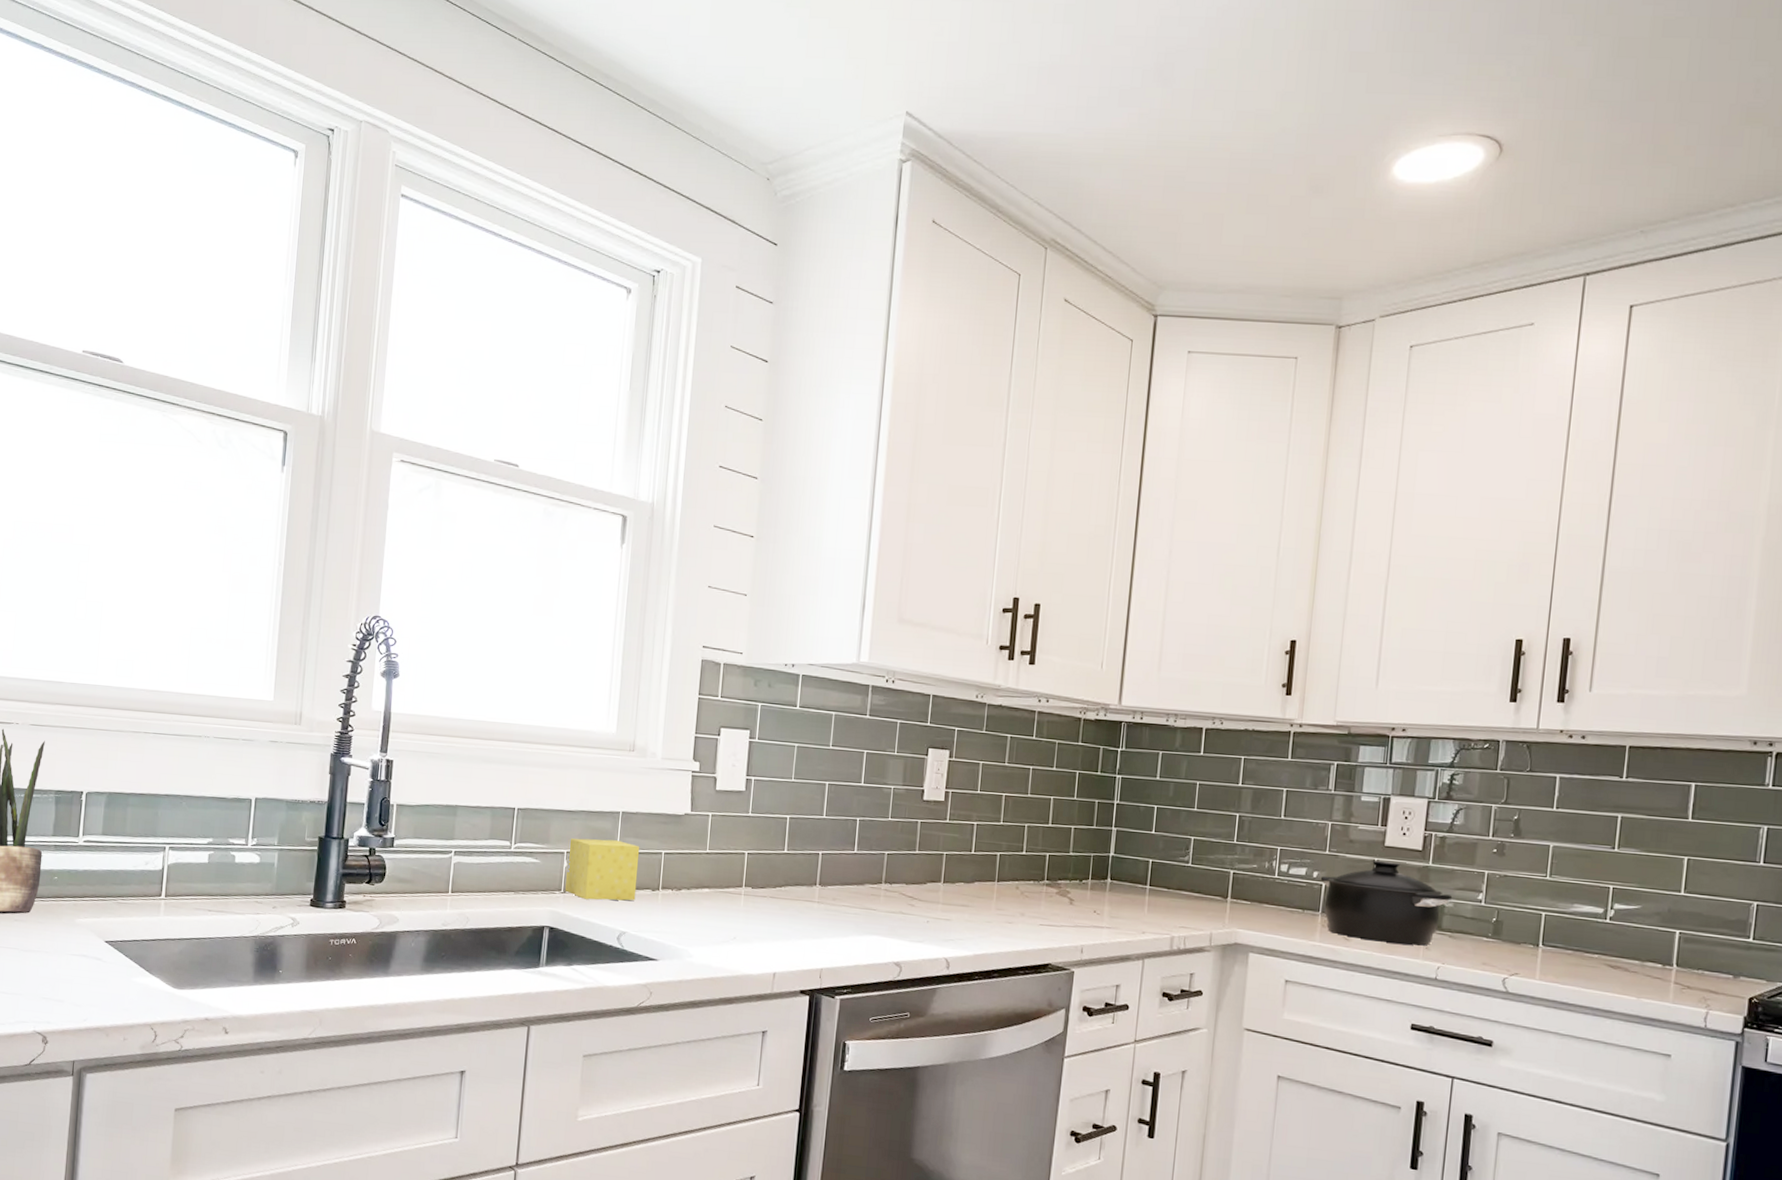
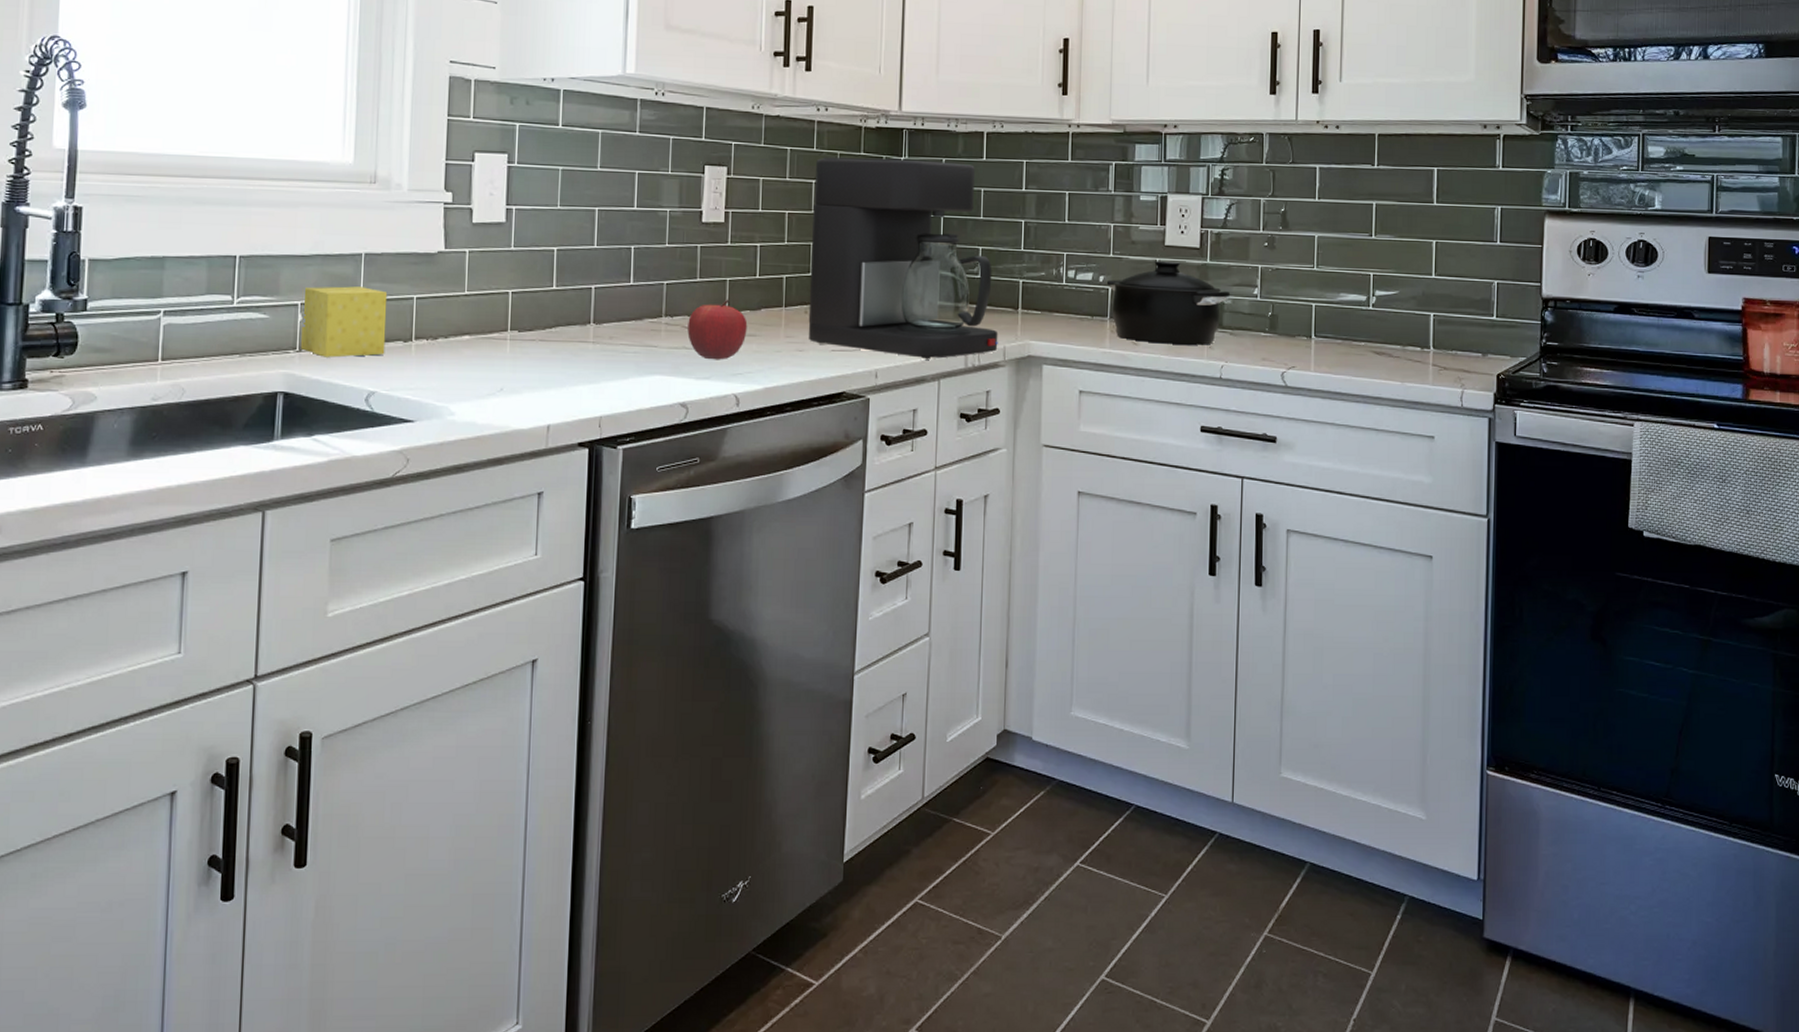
fruit: none [904,871,961,927] -> present [687,299,748,360]
coffee maker: none [1018,745,1206,940] -> present [808,157,998,360]

